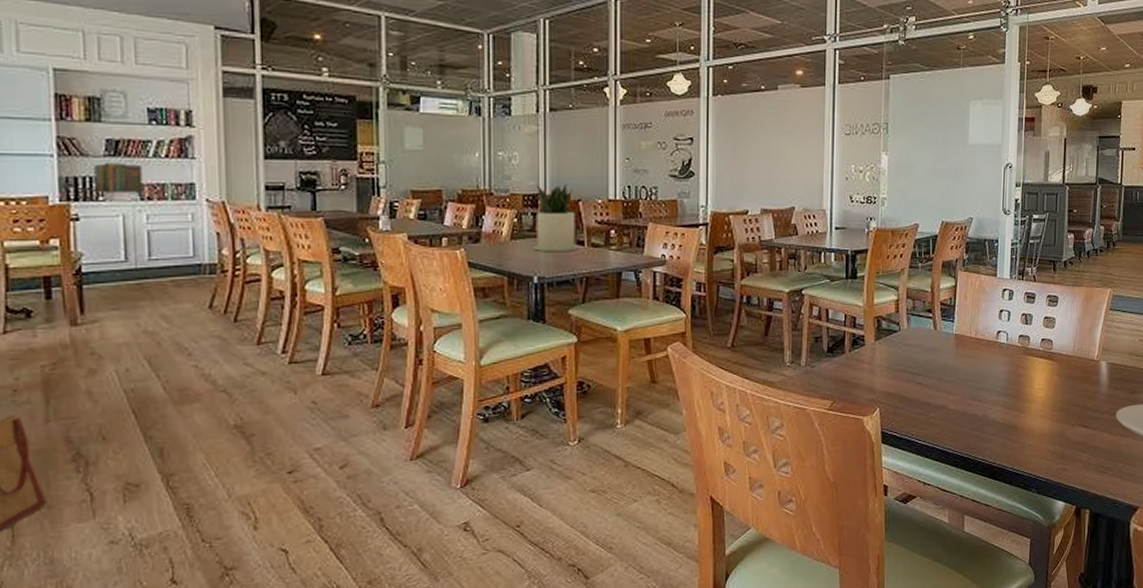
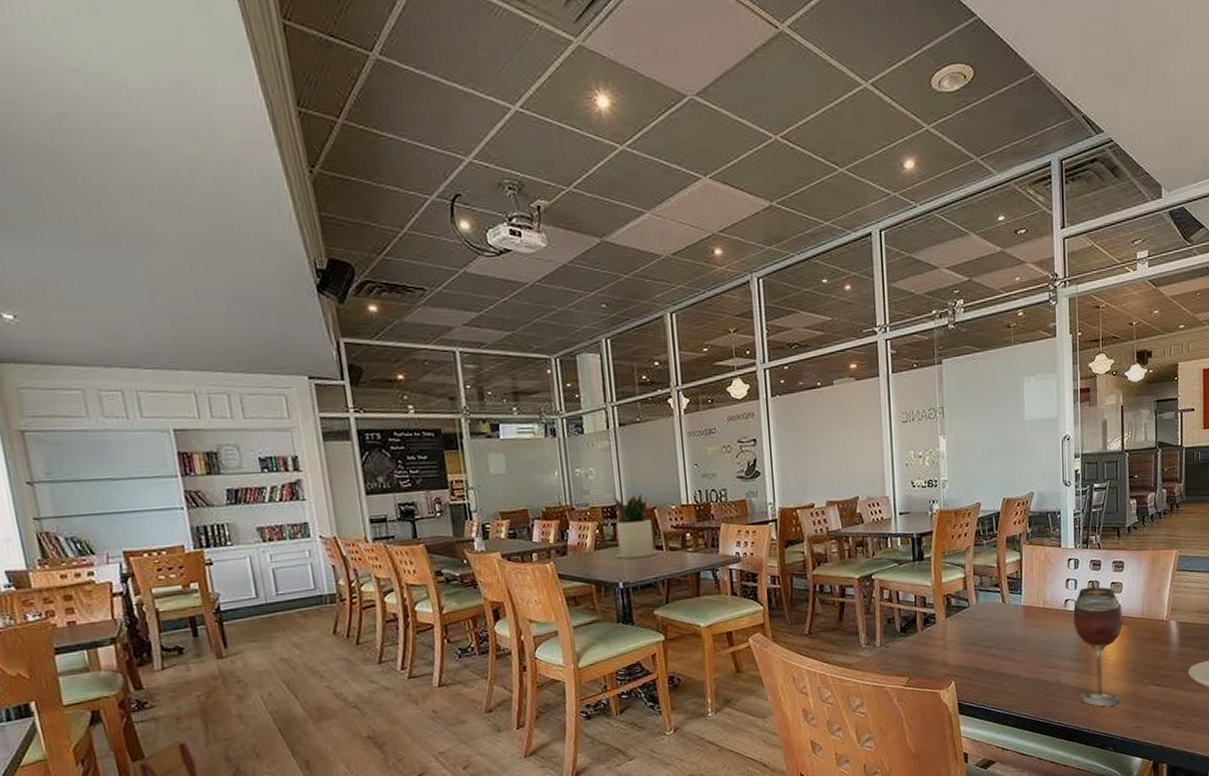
books: present [94,163,143,193] -> none [219,510,264,539]
wineglass: none [1004,320,1054,446] -> present [1073,587,1122,707]

